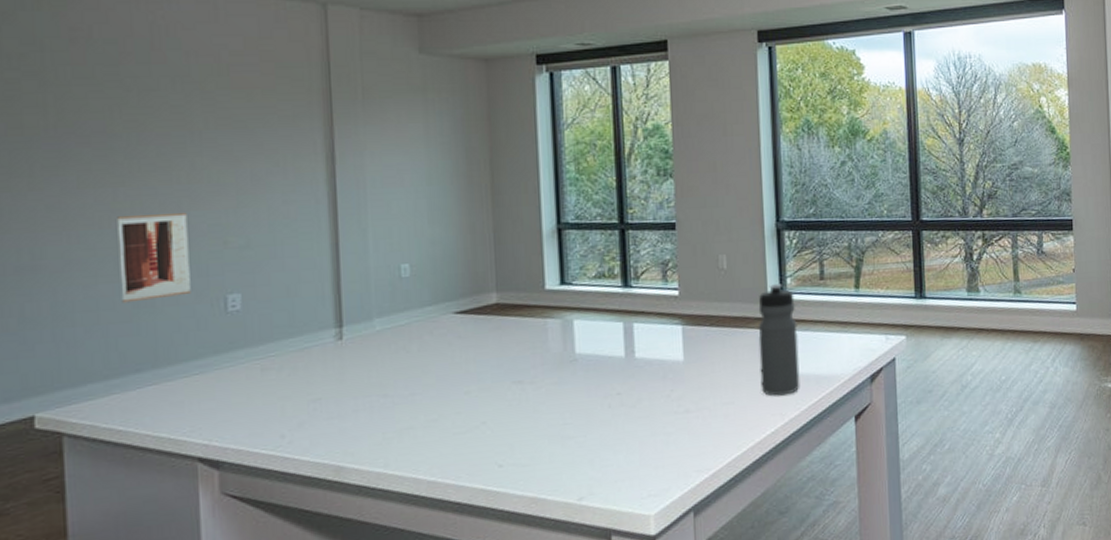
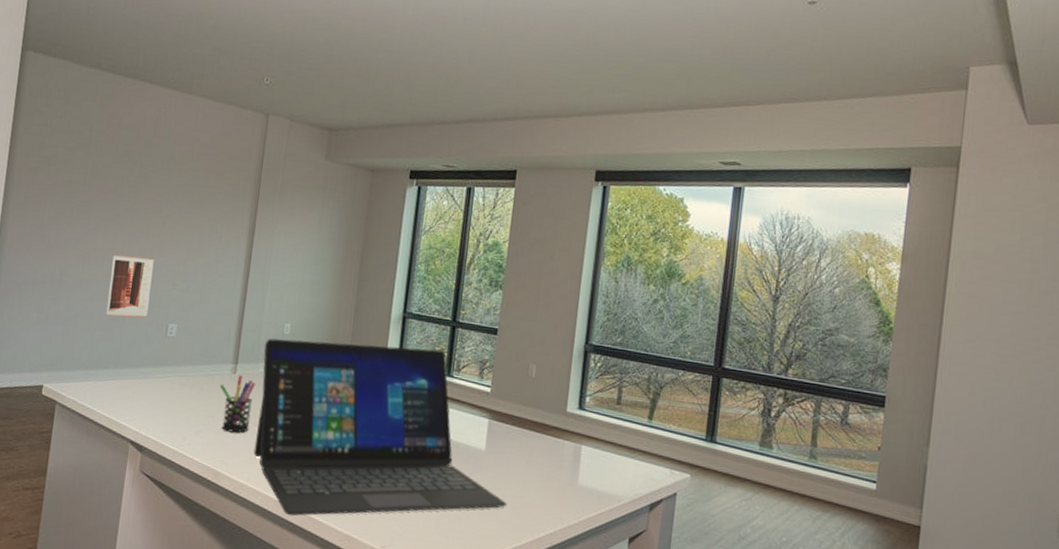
pen holder: none [321,340,375,414] -> present [220,375,256,433]
laptop: none [376,259,719,495] -> present [253,338,507,516]
water bottle: present [758,284,800,396] -> none [547,399,591,503]

